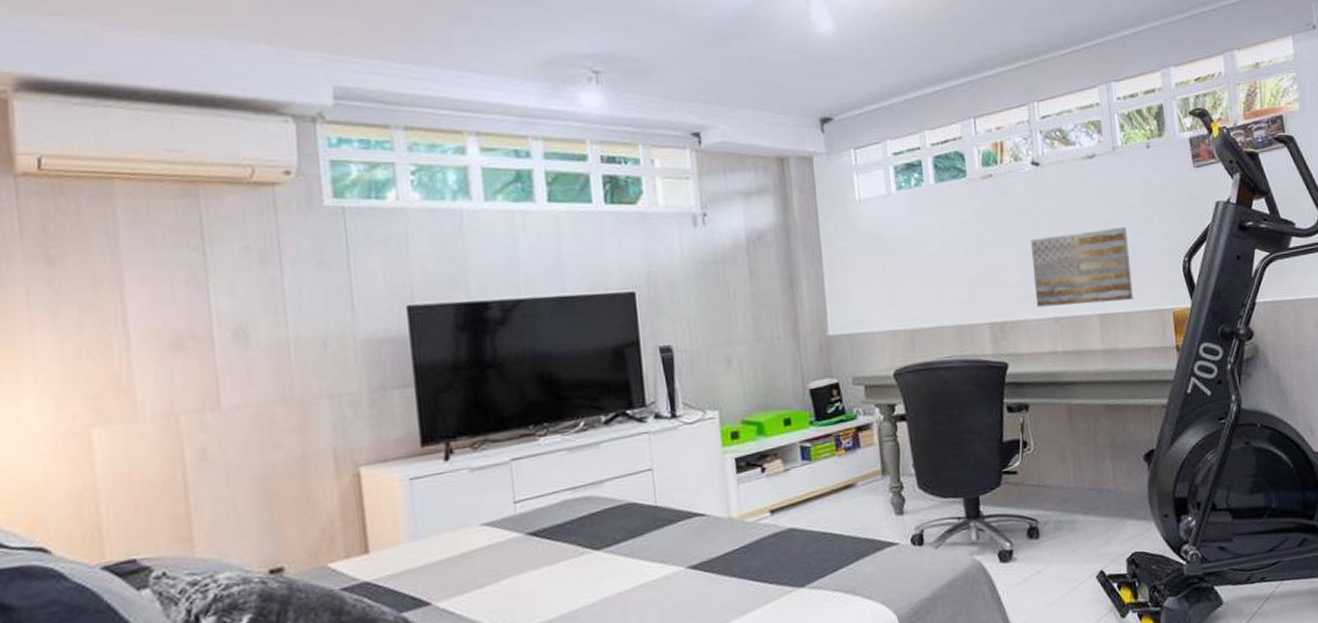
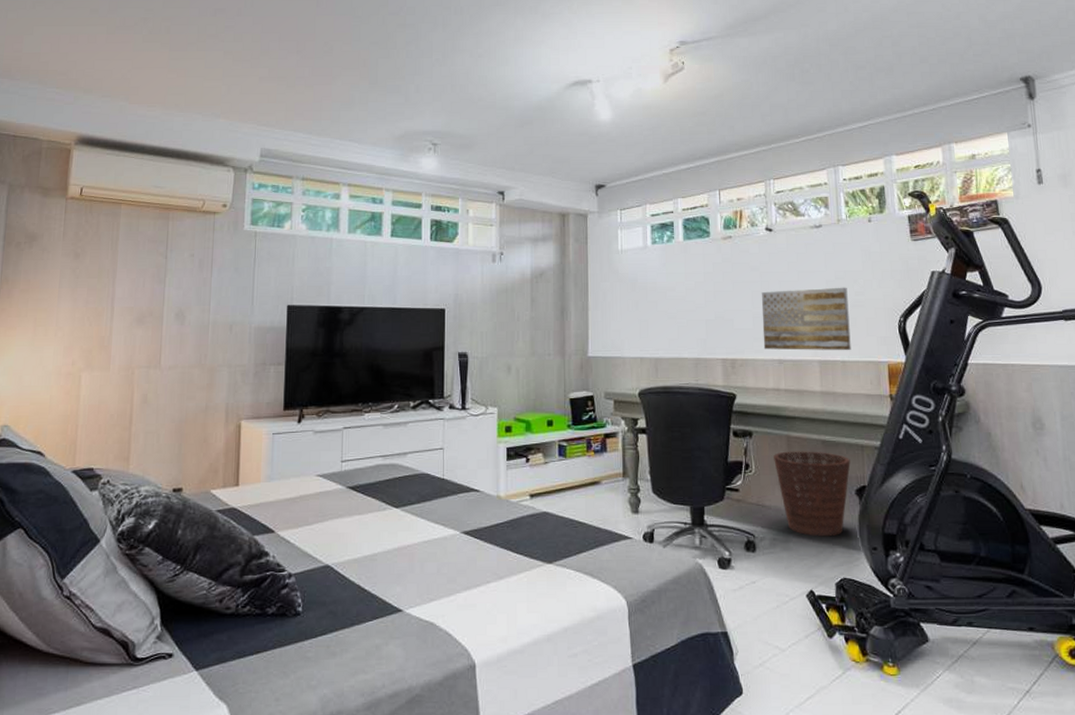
basket: none [1054,417,1137,512] -> present [774,451,851,537]

